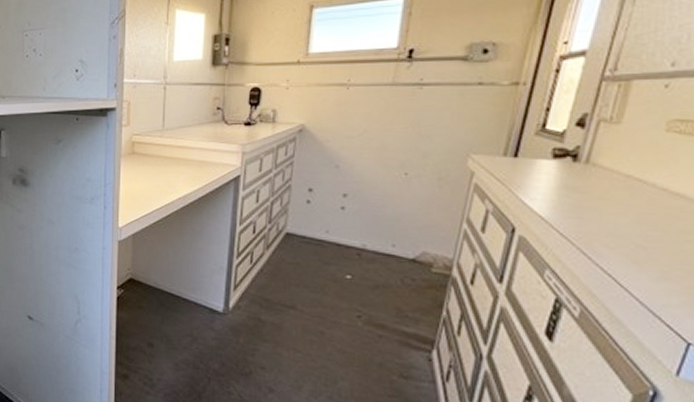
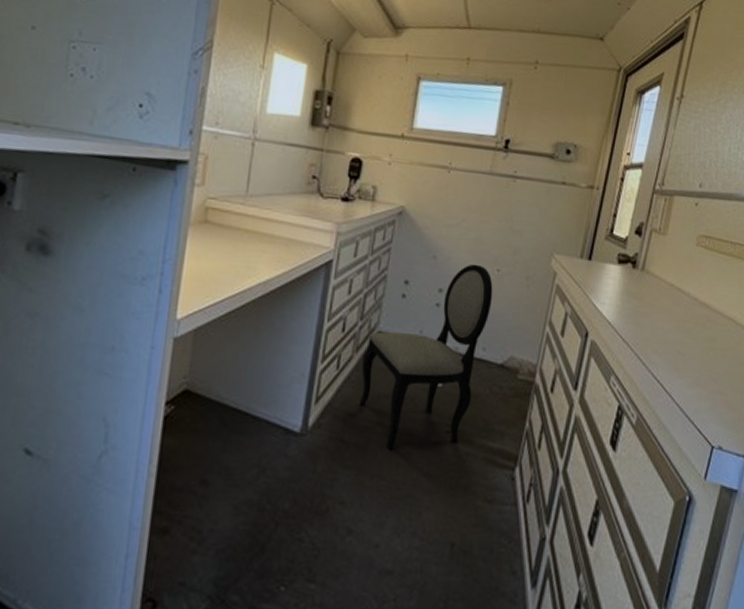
dining chair: none [272,170,401,329] -> present [359,263,493,450]

